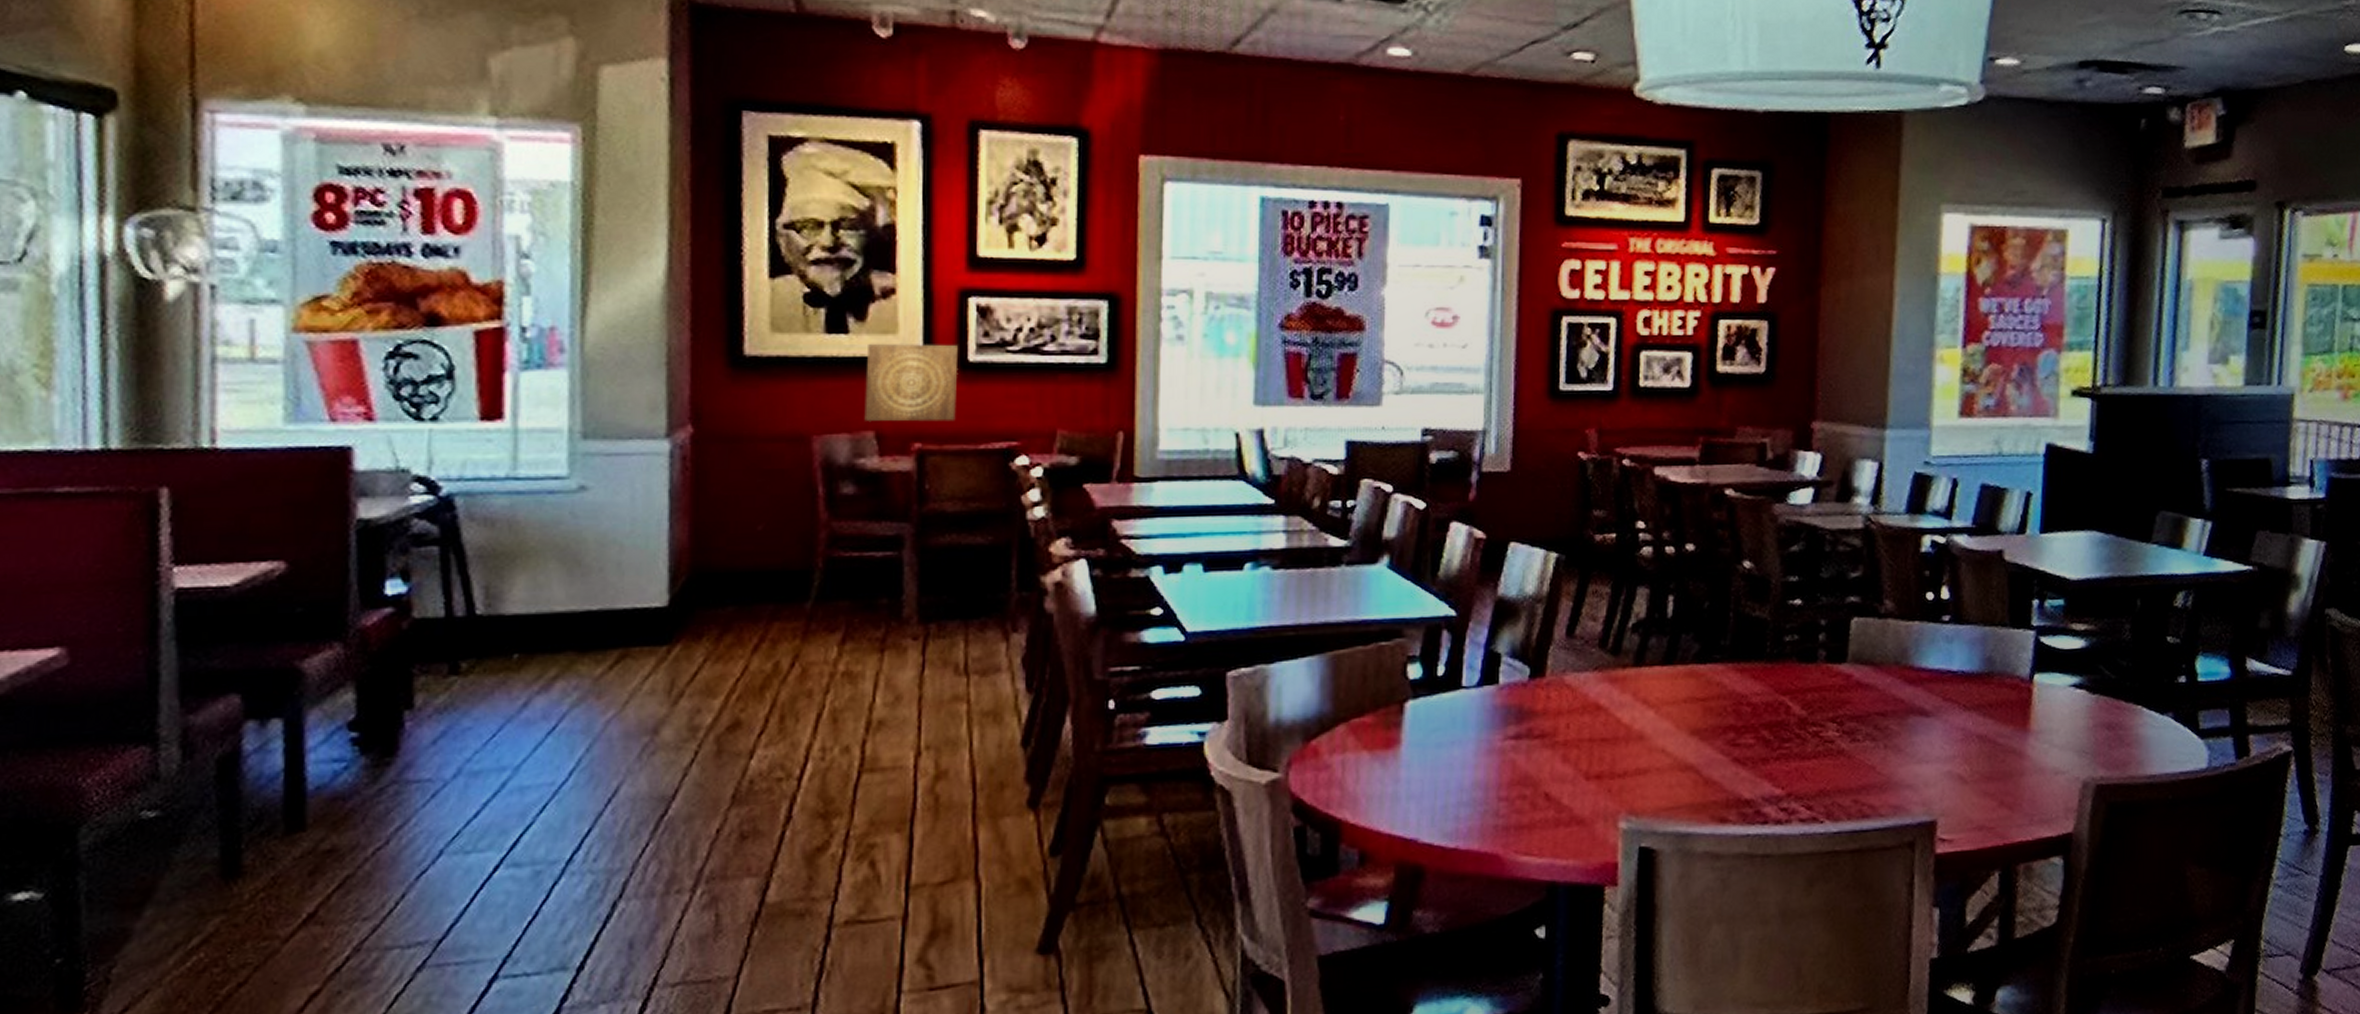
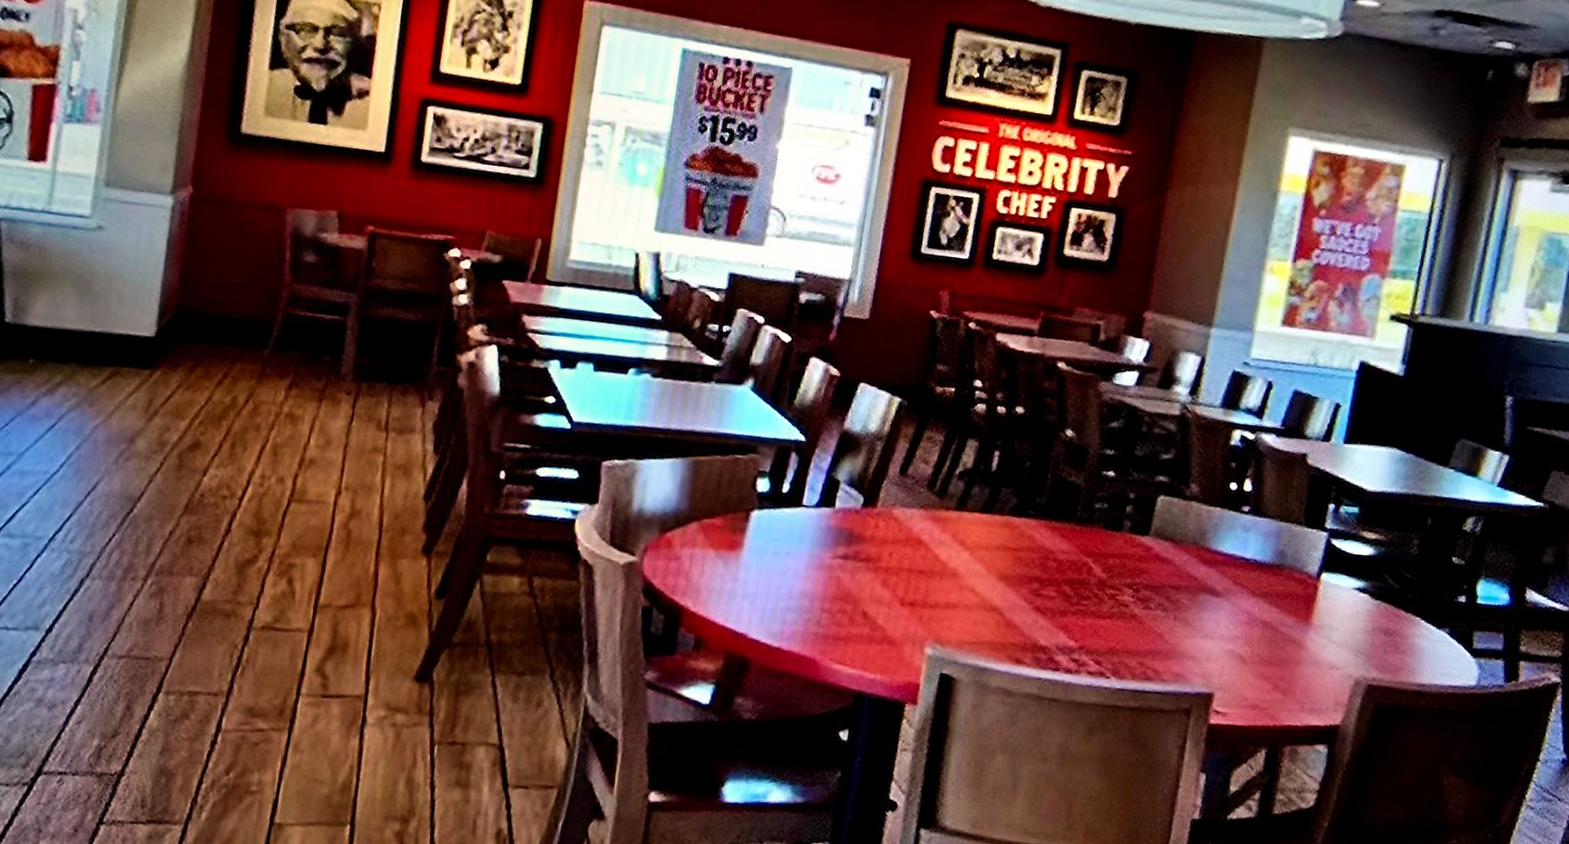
wall art: present [864,343,958,423] -> none [330,135,414,211]

